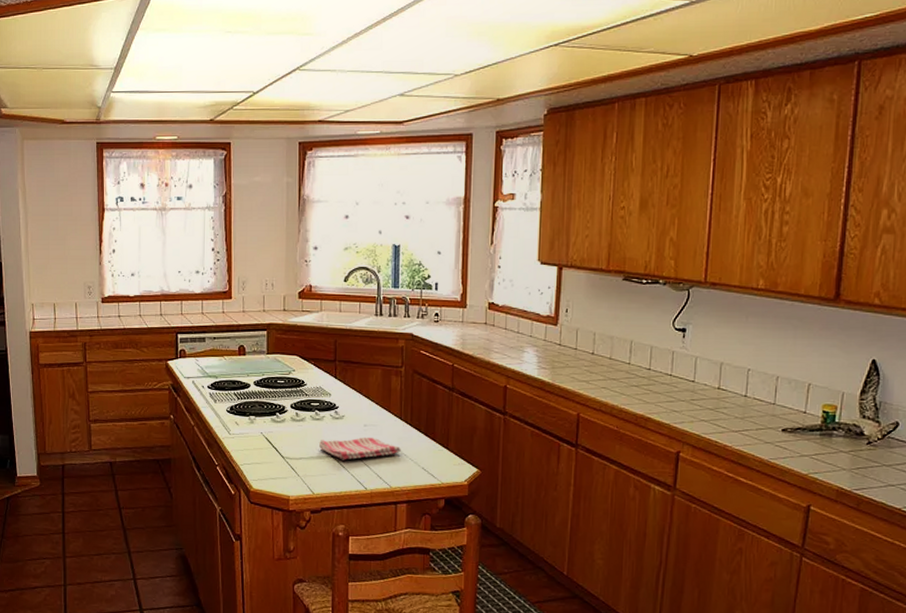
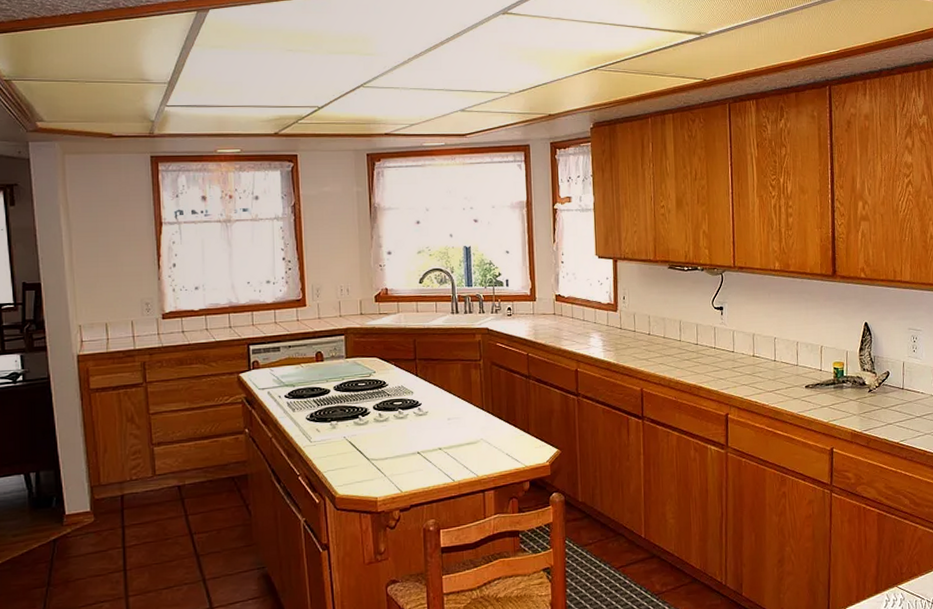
dish towel: present [318,437,401,461] -> none [403,429,485,456]

